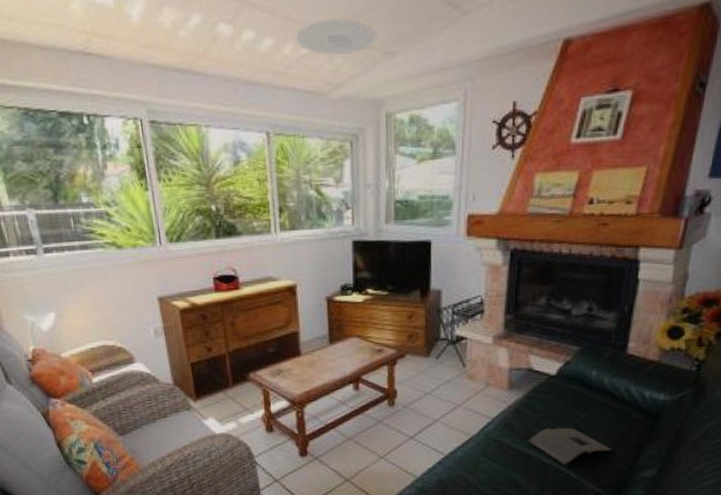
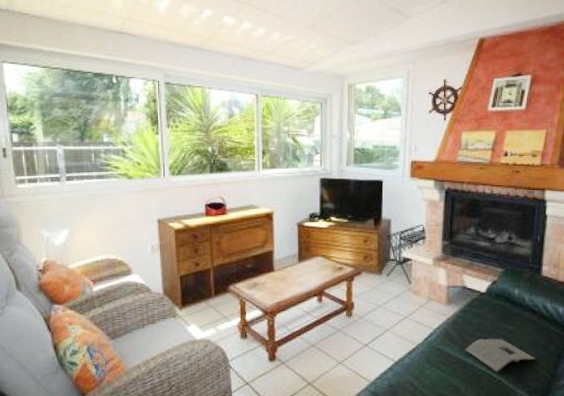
ceiling light: present [295,19,377,55] -> none [281,17,343,41]

